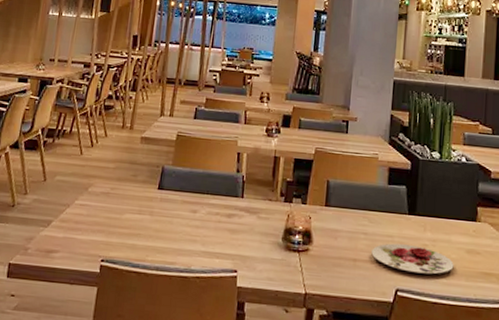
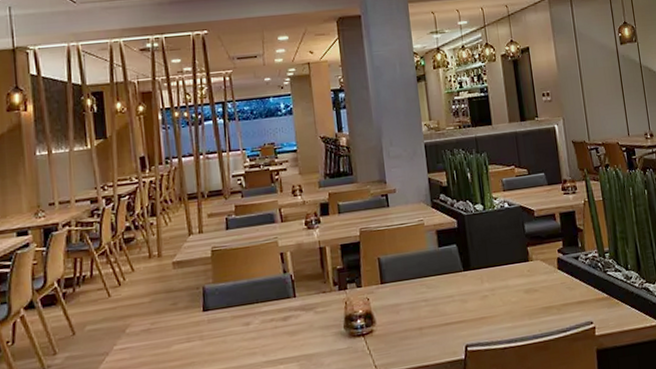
plate: present [371,243,454,275] -> none [435,298,516,327]

